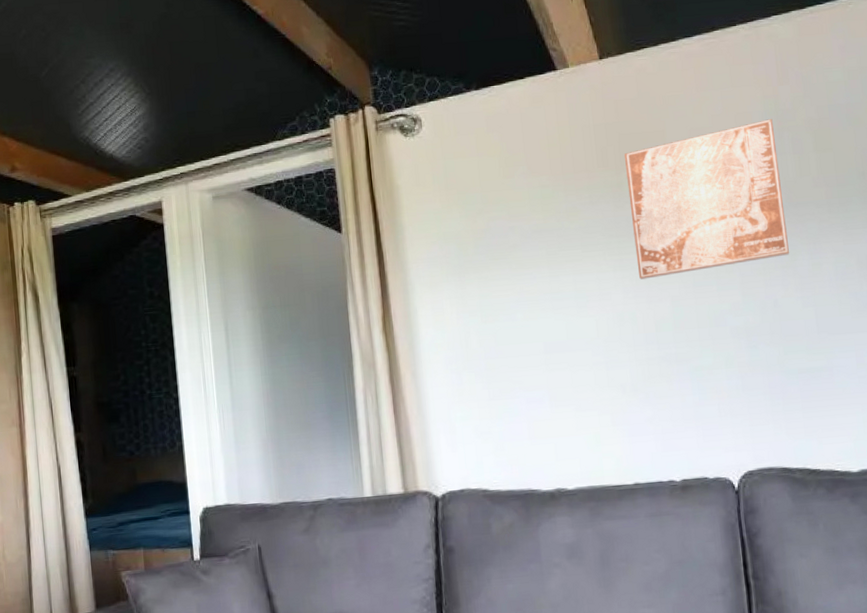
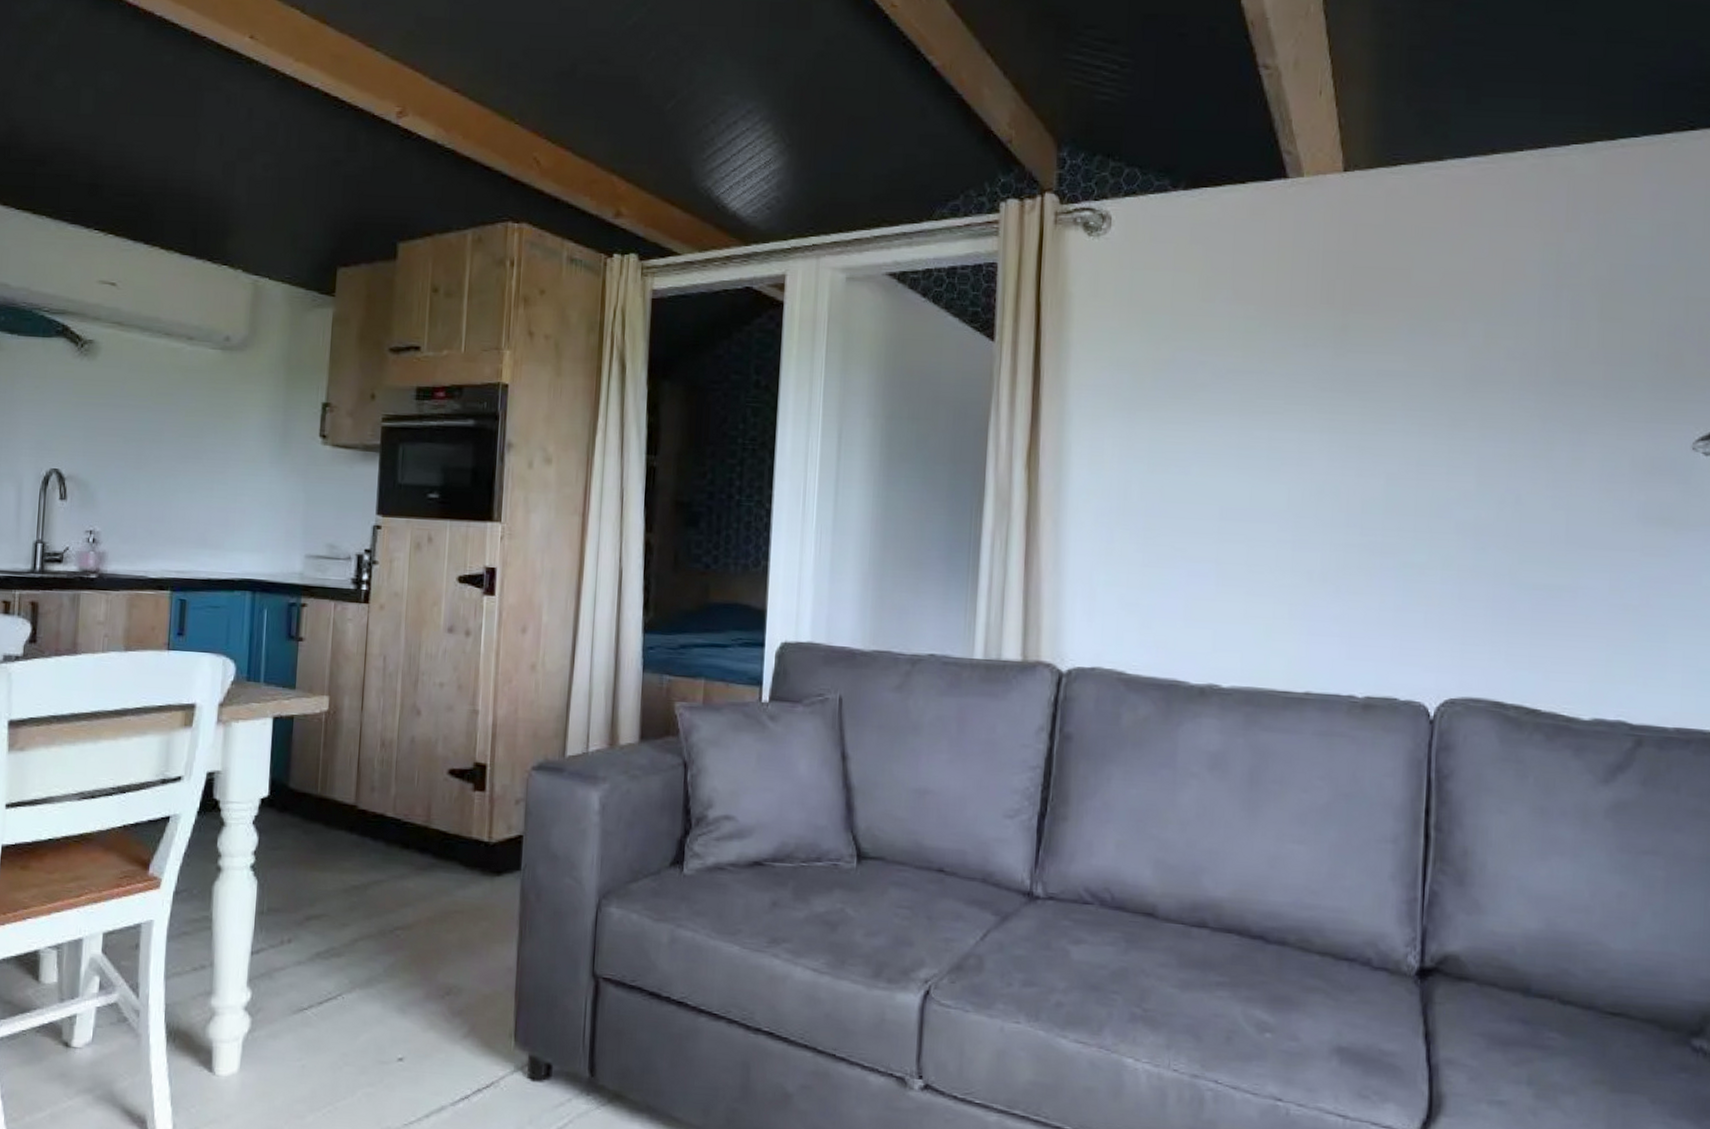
wall art: present [624,119,789,280] -> none [1351,272,1551,448]

